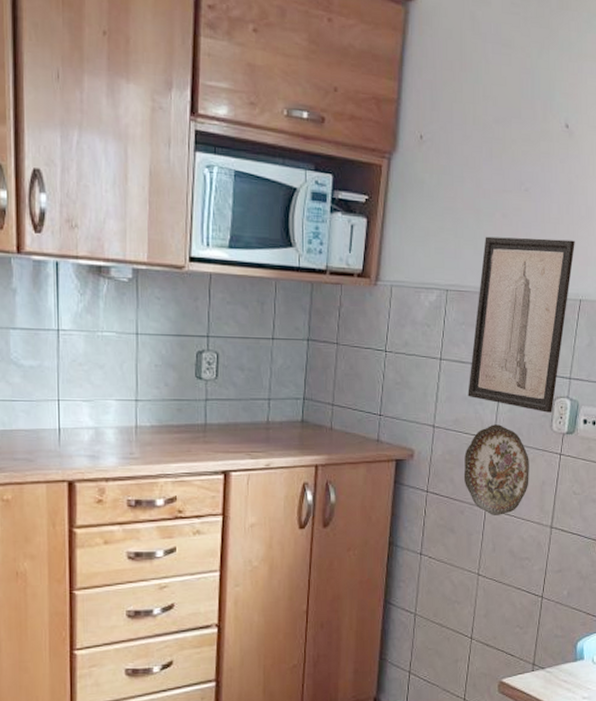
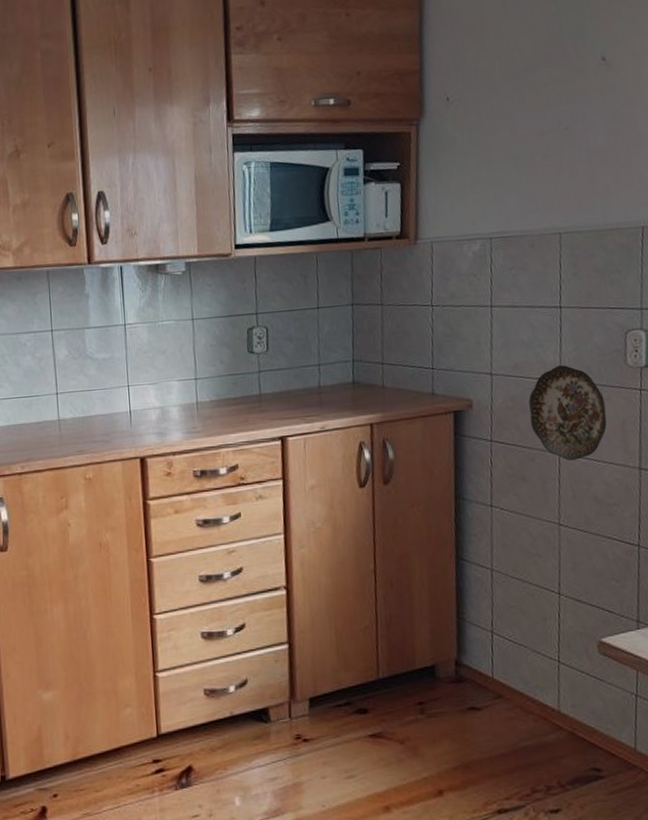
wall art: present [468,236,575,413] -> none [524,168,629,348]

